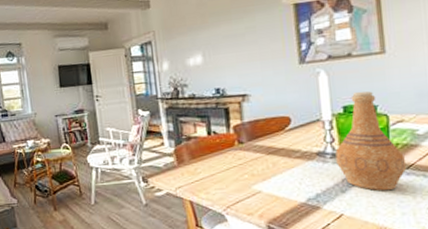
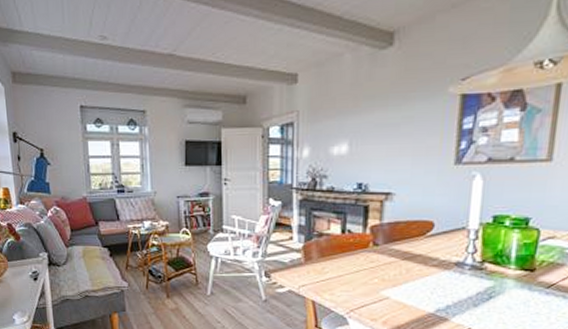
vase: present [335,91,407,191] -> none [474,201,548,309]

